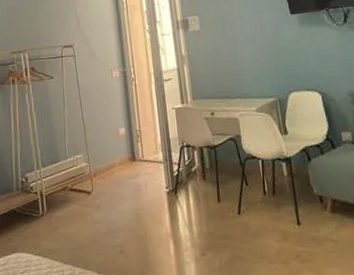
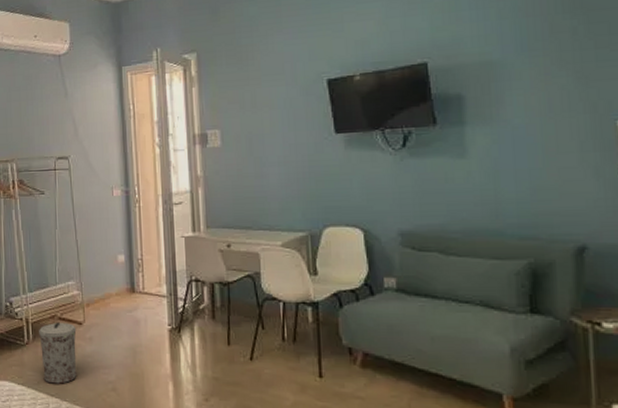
trash can: none [52,193,88,252] -> present [39,322,77,384]

